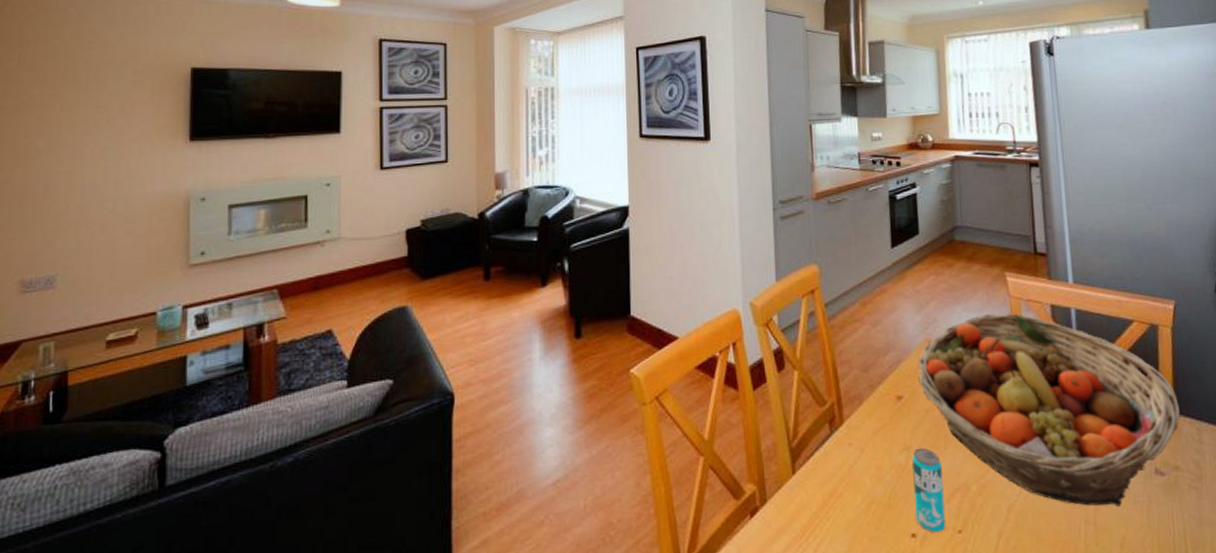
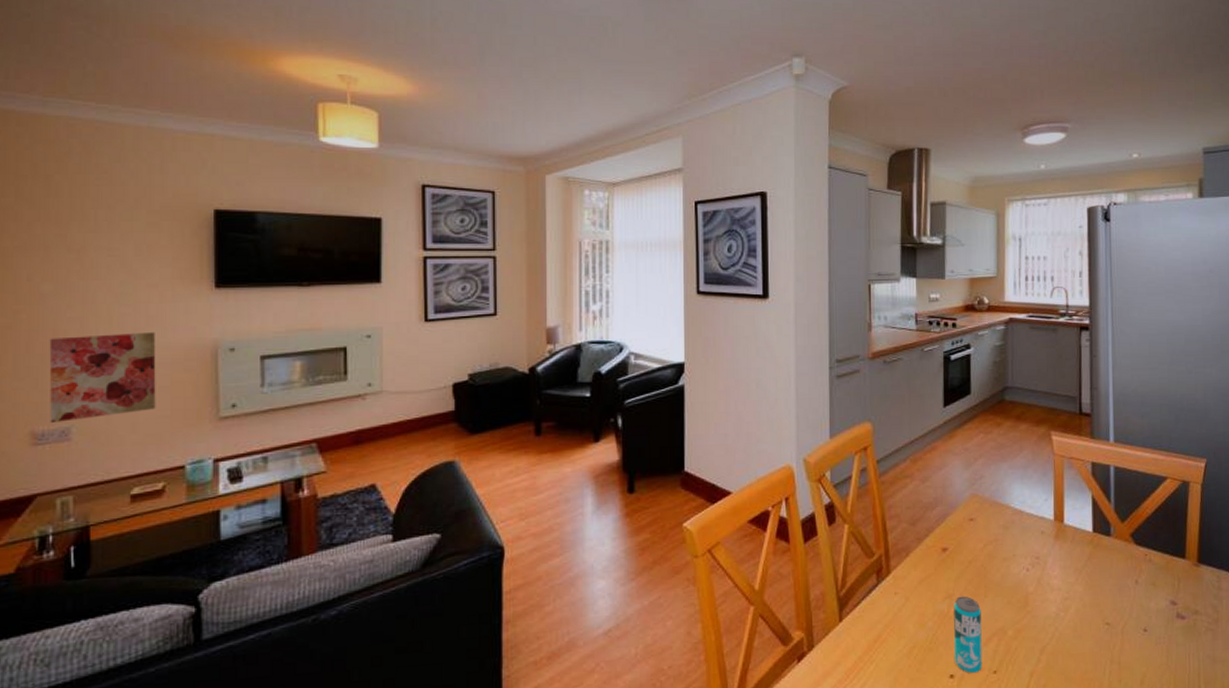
wall art: none [37,183,135,272] -> present [49,331,156,424]
fruit basket: present [918,313,1180,507] -> none [963,470,1203,648]

